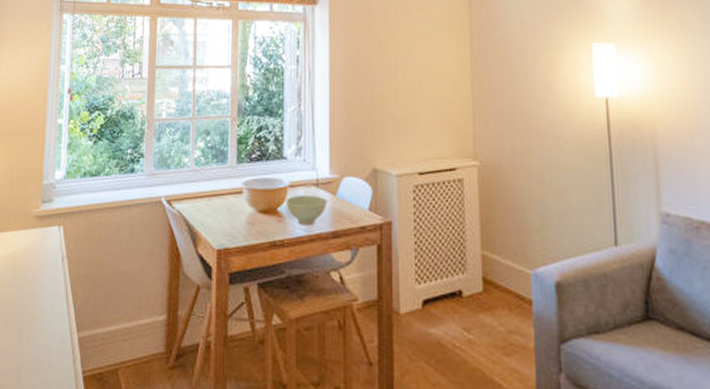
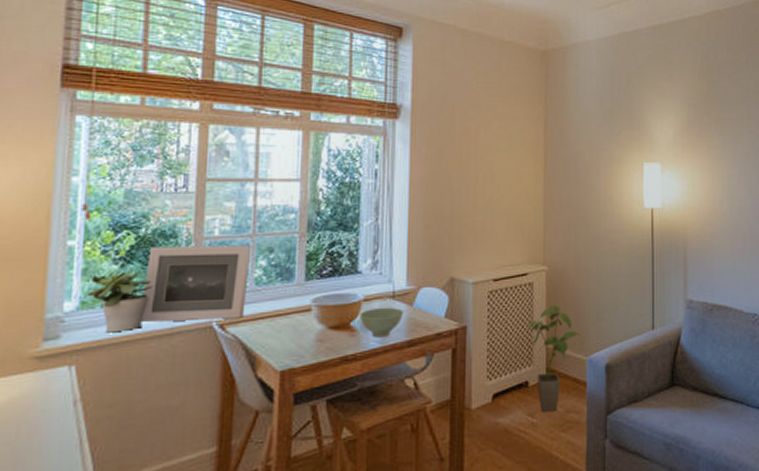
potted plant: none [71,145,117,201] -> present [87,270,154,333]
picture frame: none [108,126,192,196] -> present [140,245,252,323]
house plant: none [460,206,521,329] -> present [529,305,580,412]

